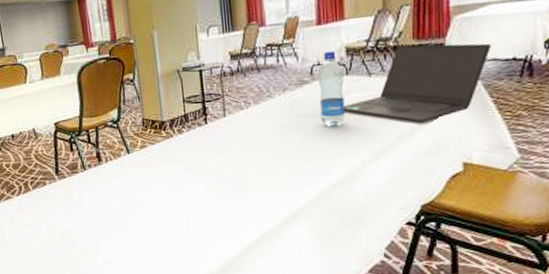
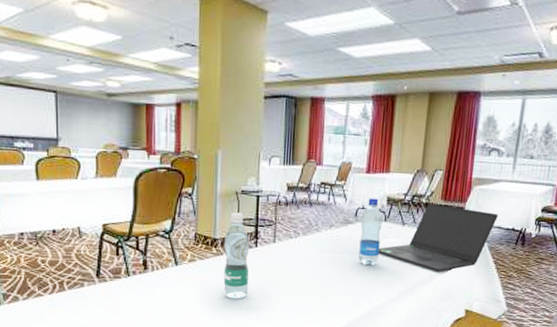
bottle: none [171,91,205,181] -> present [223,212,250,299]

